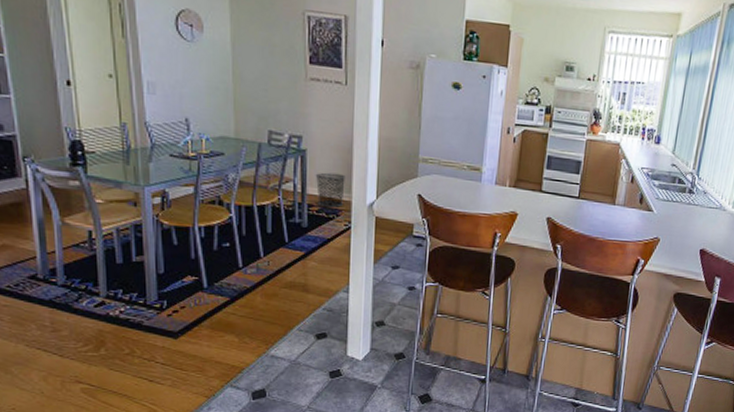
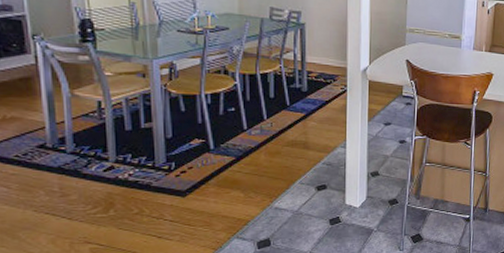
waste bin: present [315,172,345,208] -> none [313,43,341,73]

